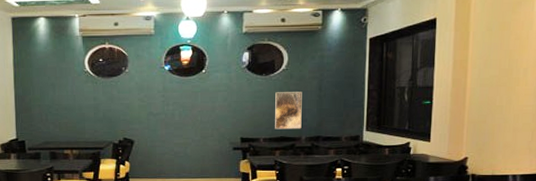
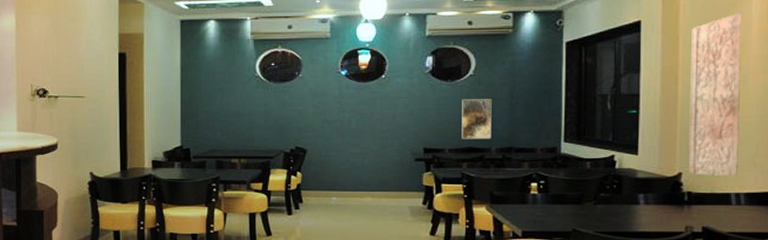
wall panel: none [474,10,526,160] -> present [688,12,743,177]

